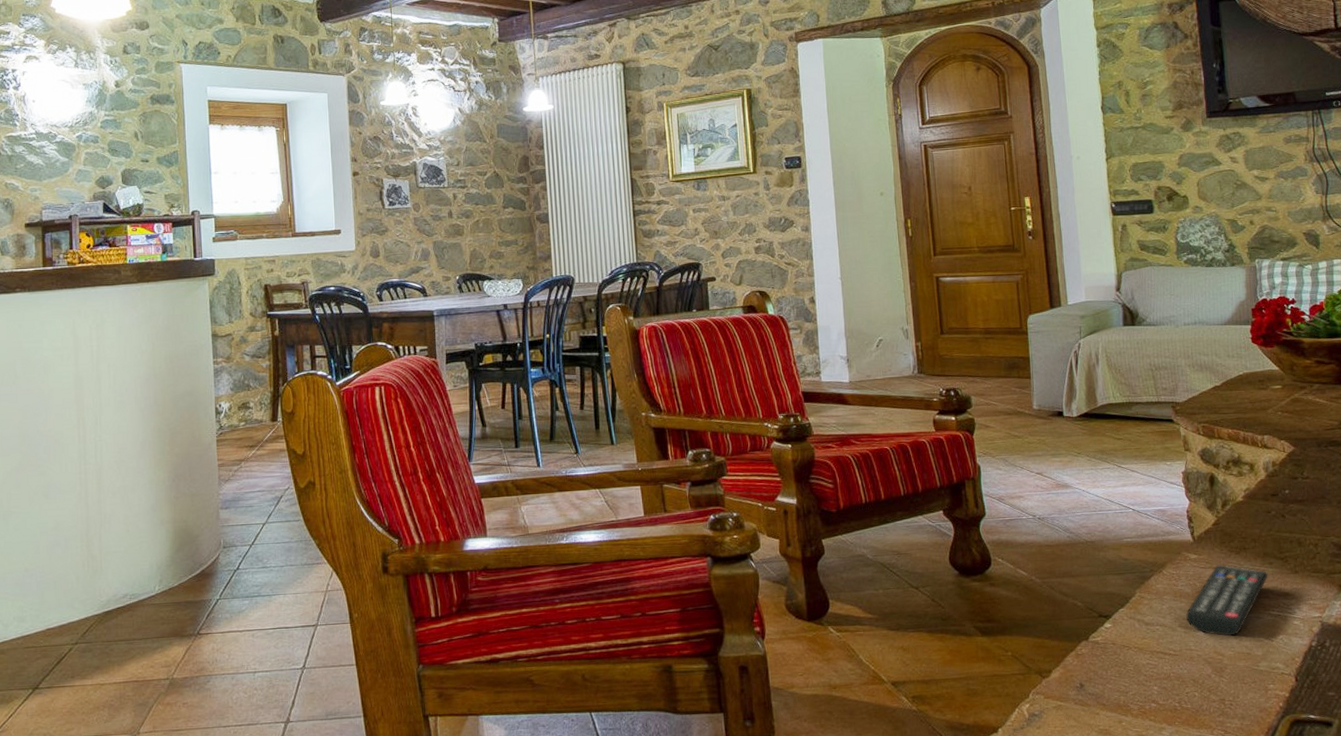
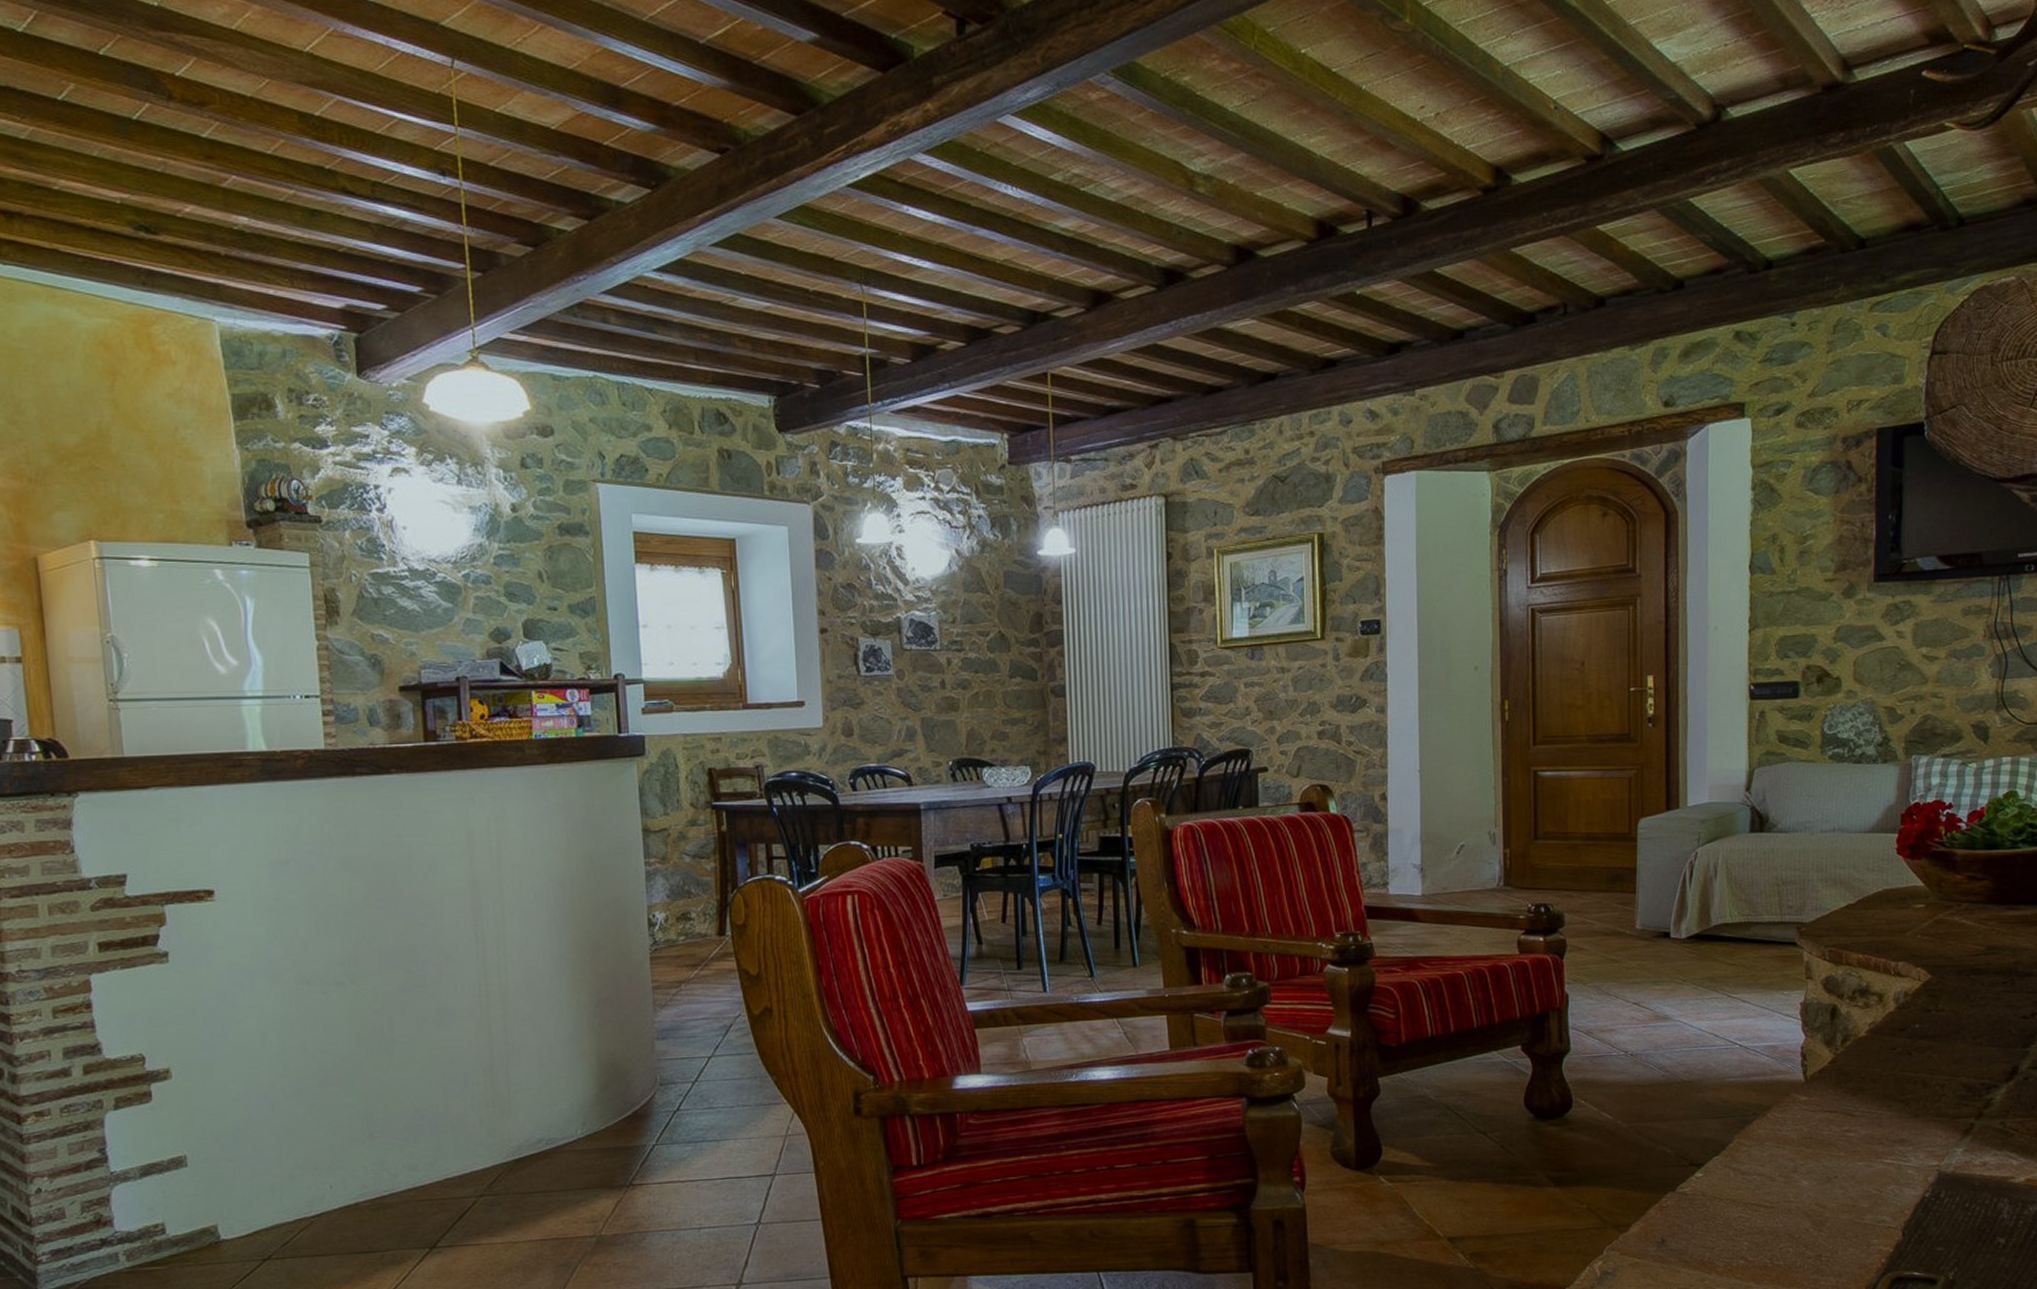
remote control: present [1185,565,1269,636] -> none [1787,1108,1886,1187]

